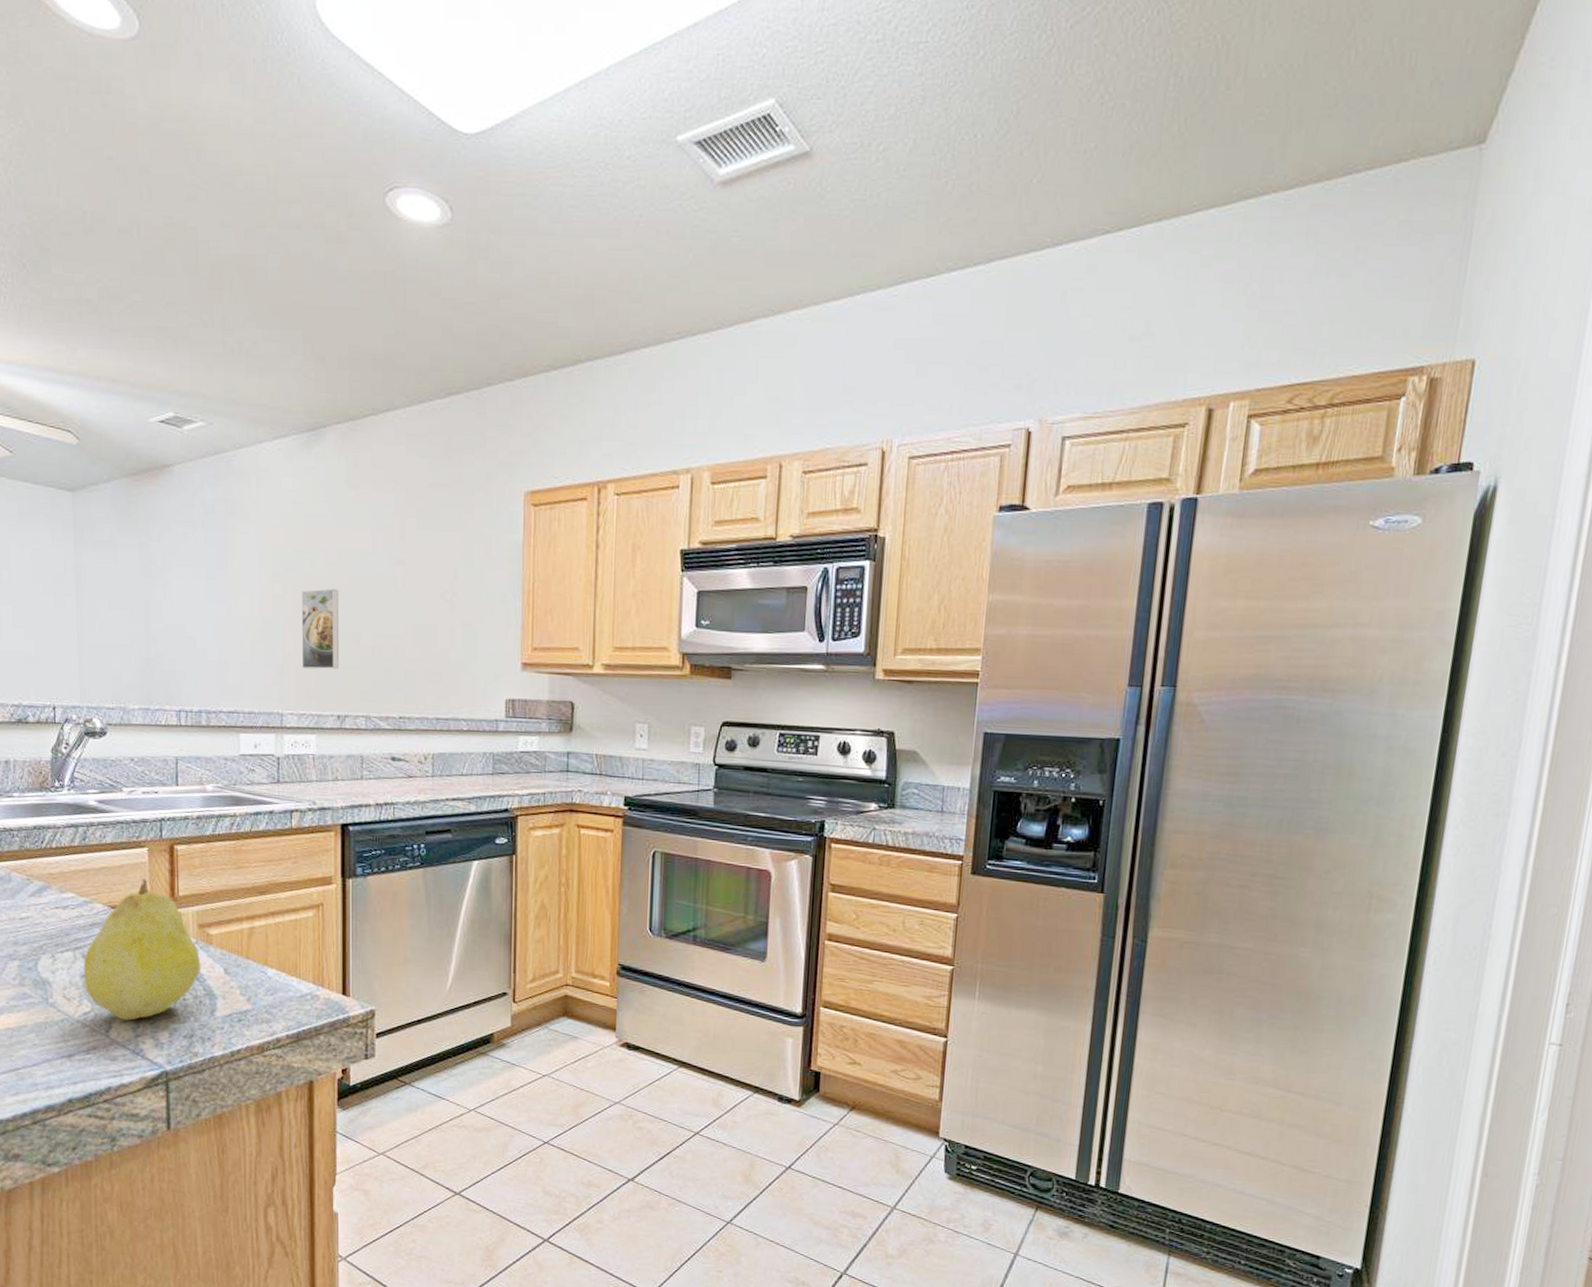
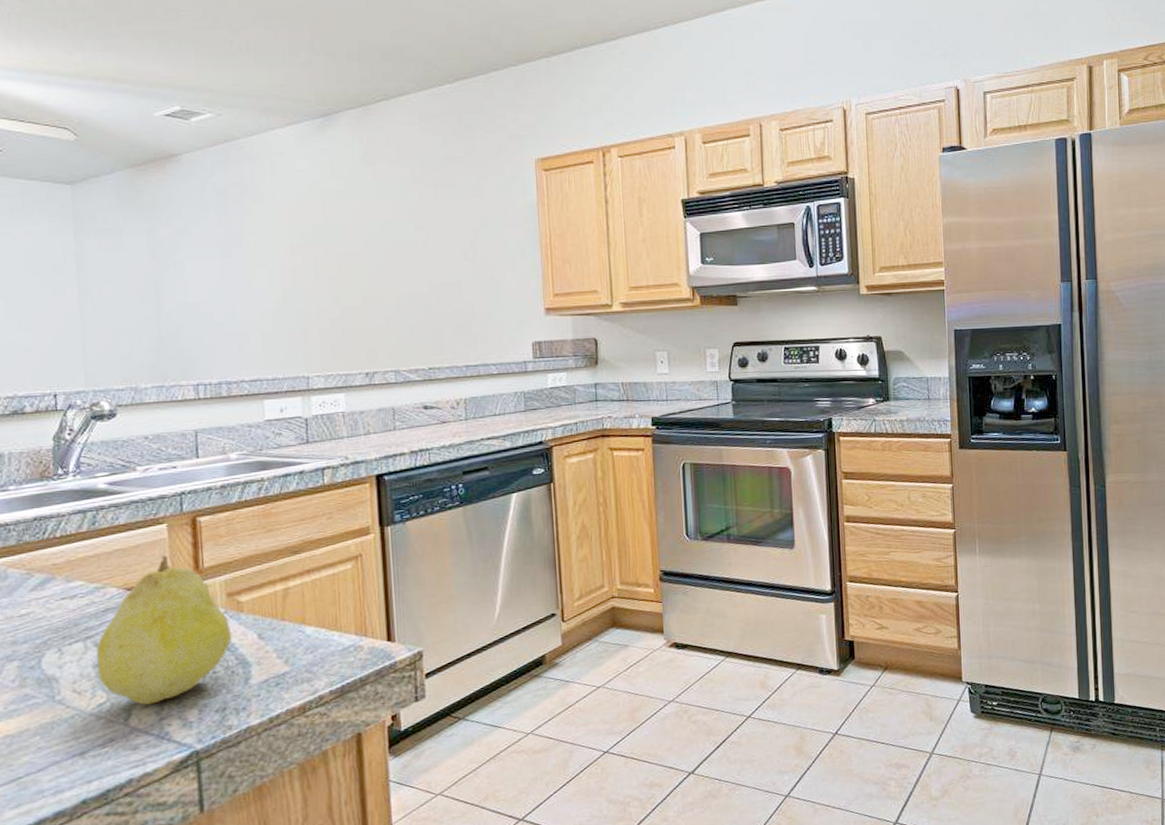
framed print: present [301,588,340,670] -> none [321,256,364,333]

